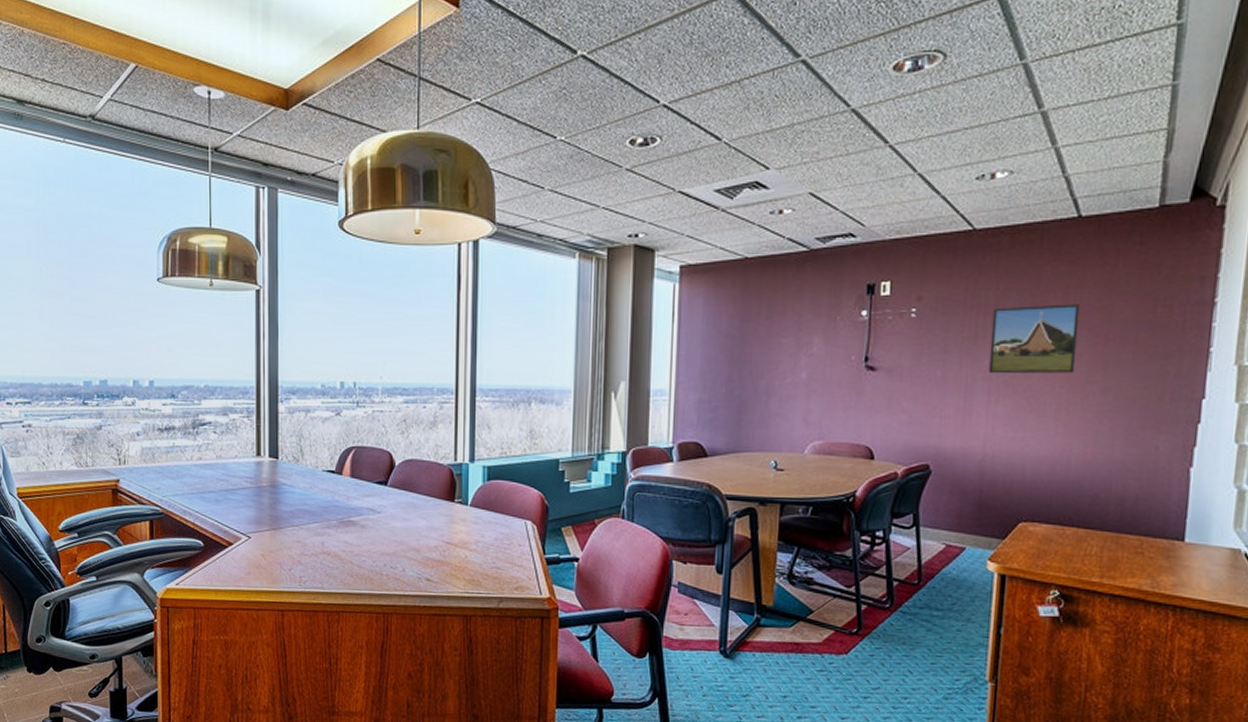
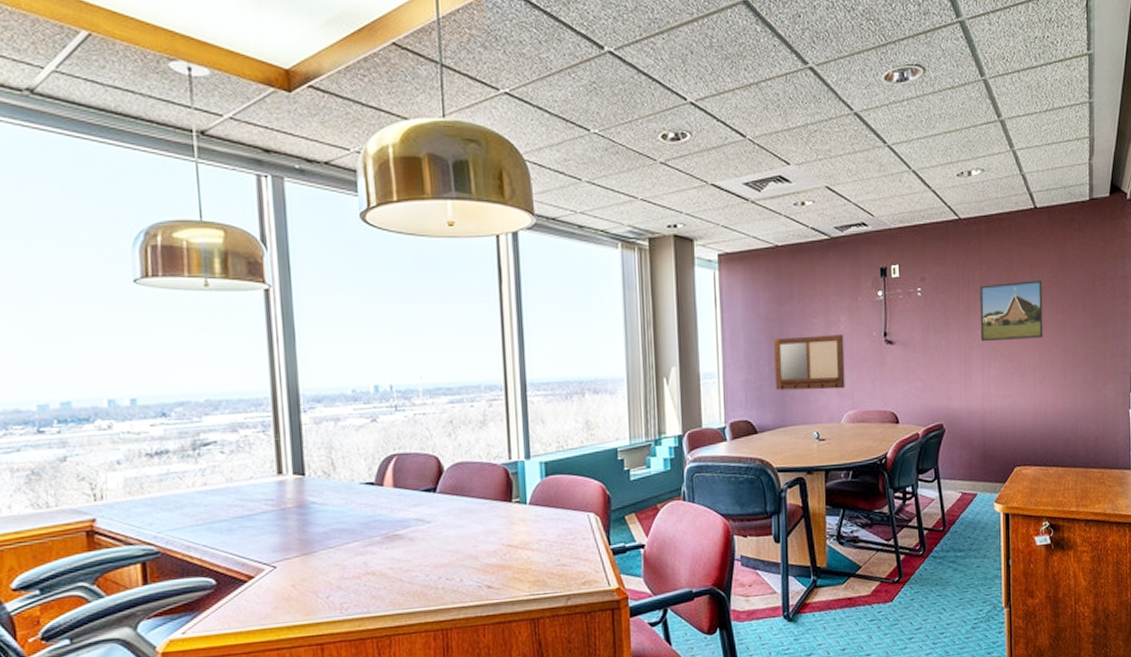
writing board: none [732,356,816,416] -> present [774,335,845,391]

